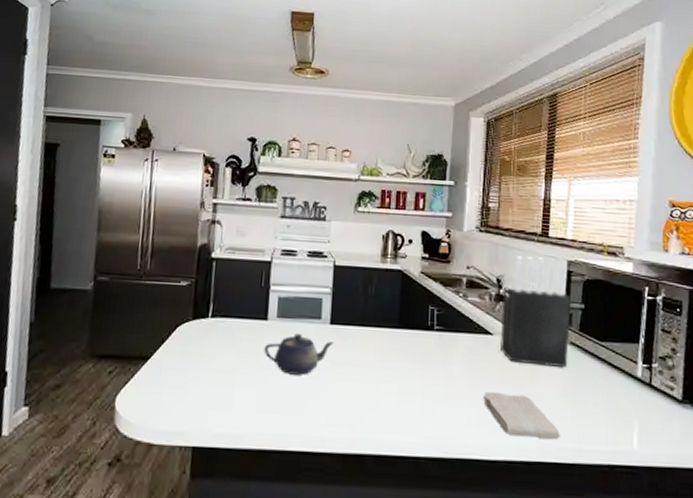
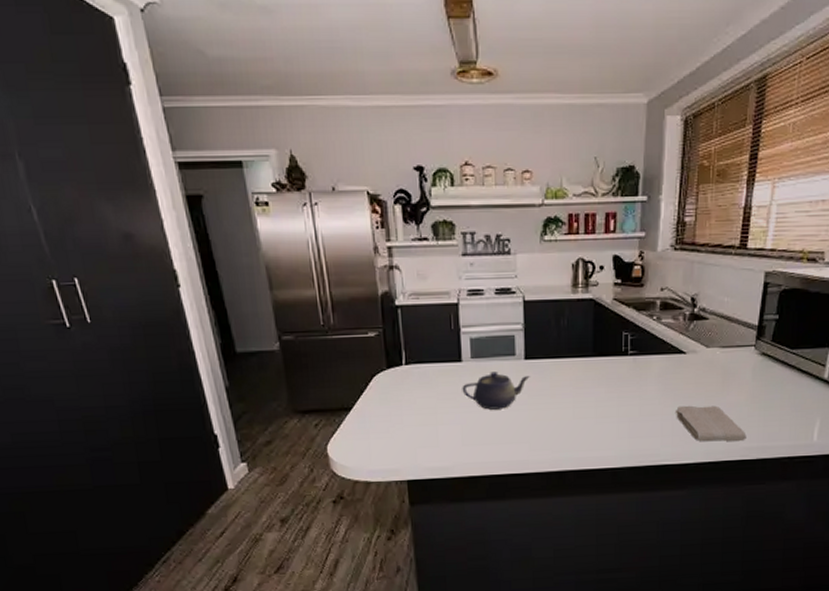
knife block: present [500,256,571,369] -> none [693,271,765,378]

